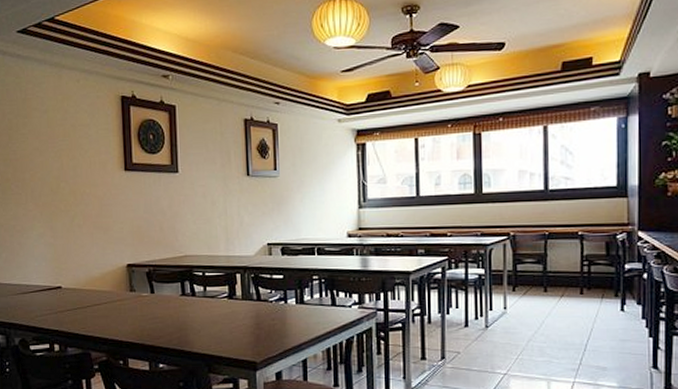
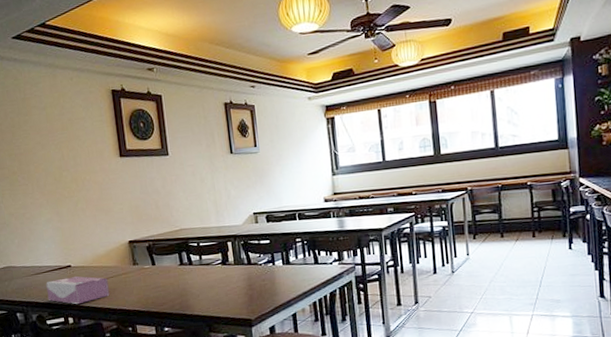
tissue box: none [32,299,102,331] -> present [46,276,110,305]

